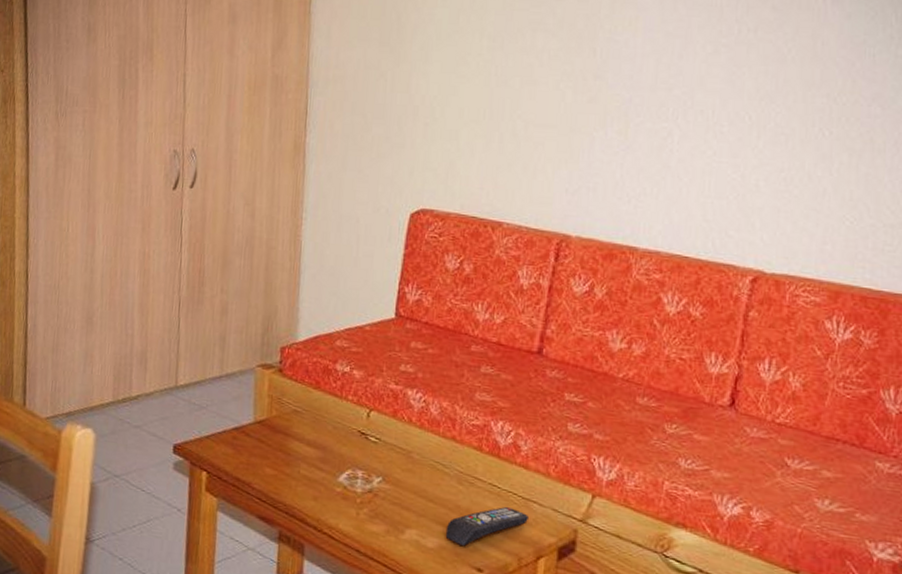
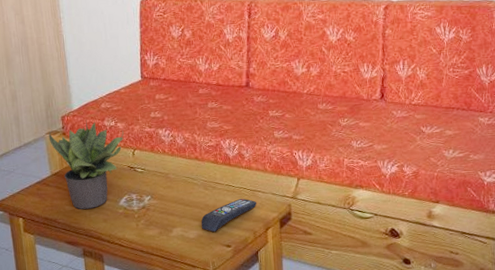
potted plant: none [259,358,360,479] -> present [48,120,124,210]

